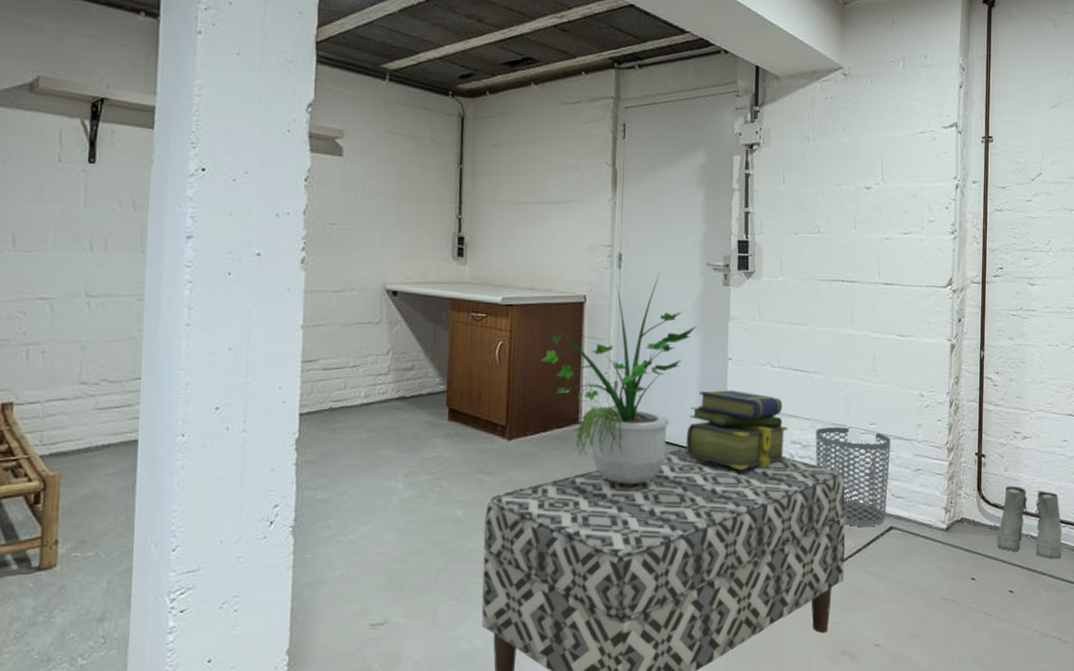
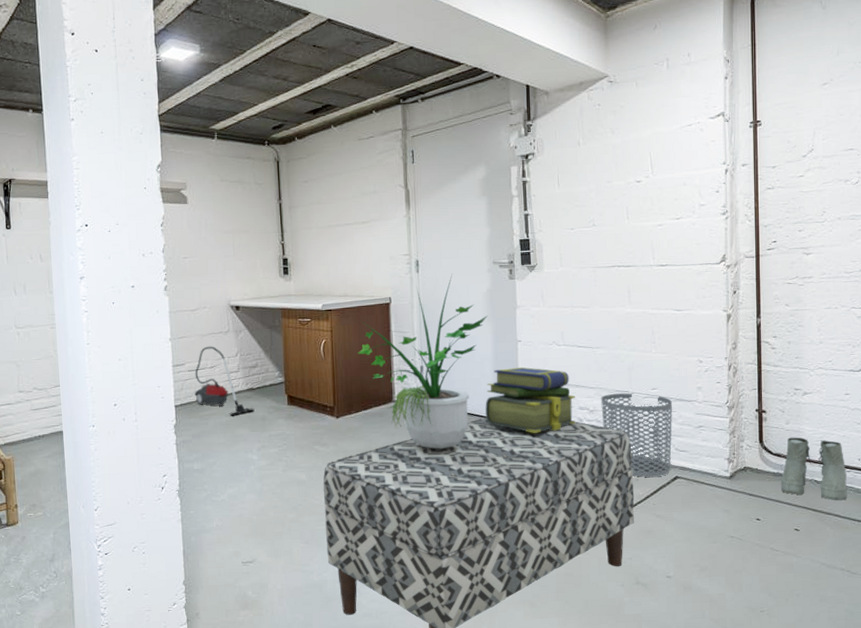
vacuum cleaner: none [328,339,405,430] -> present [195,346,255,415]

